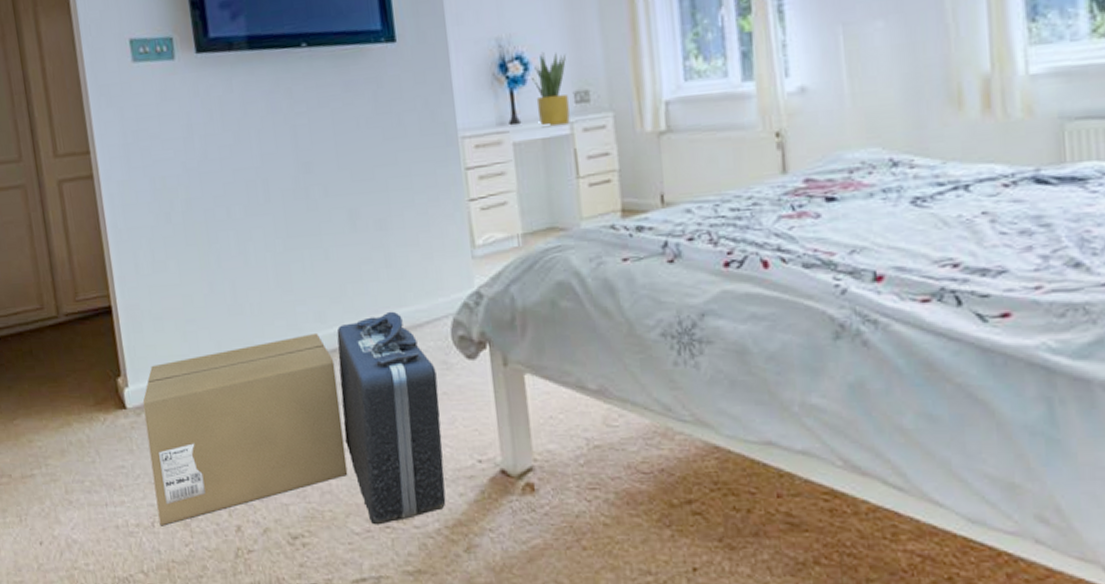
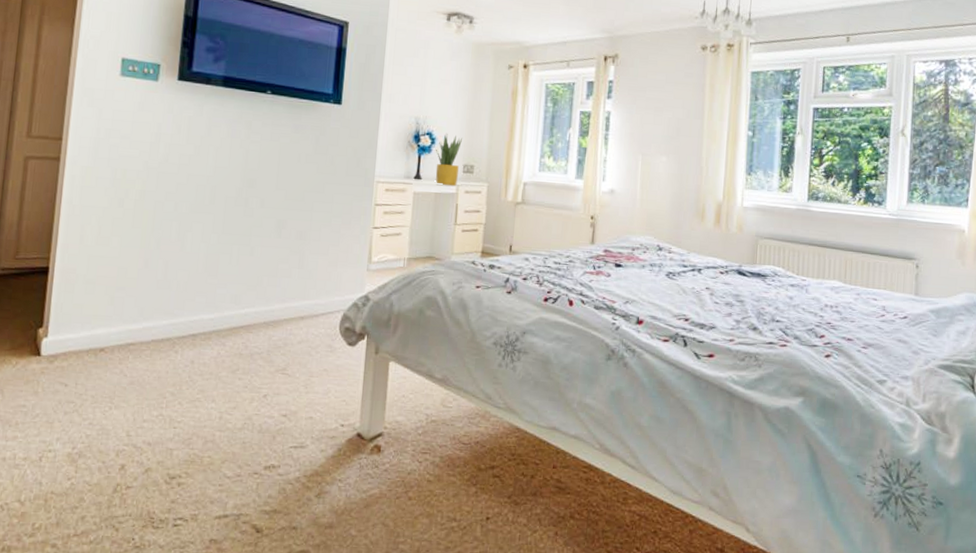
box: present [142,332,348,526] -> none [47,311,240,461]
suitcase: present [336,311,446,525] -> none [235,302,322,471]

